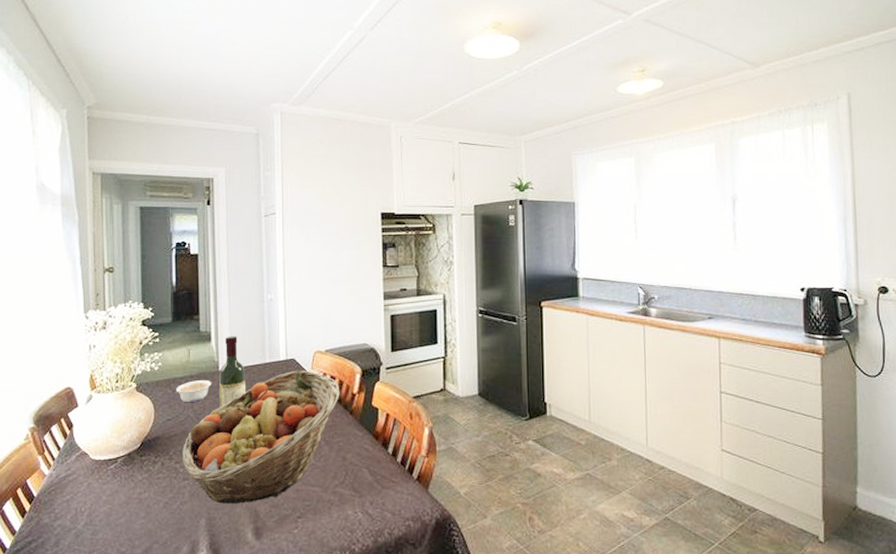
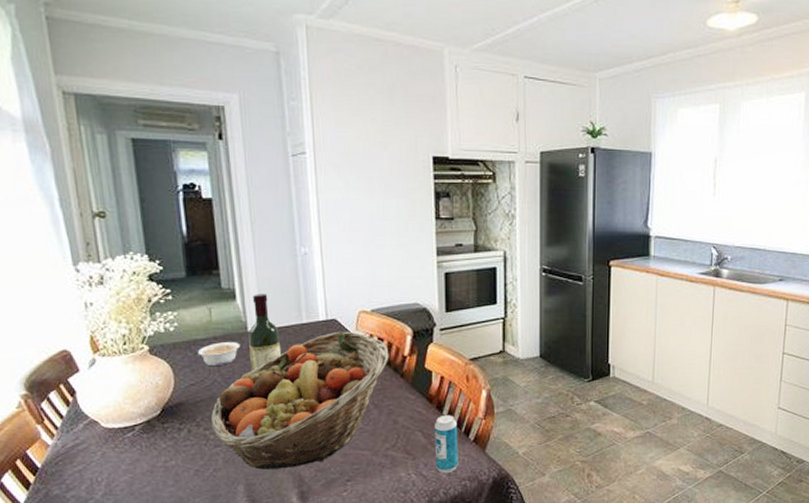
beverage can: none [379,452,403,513] -> present [434,414,459,474]

